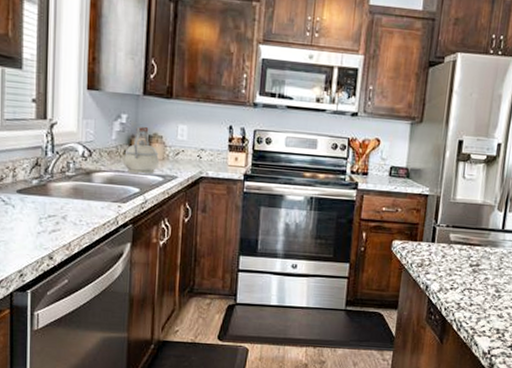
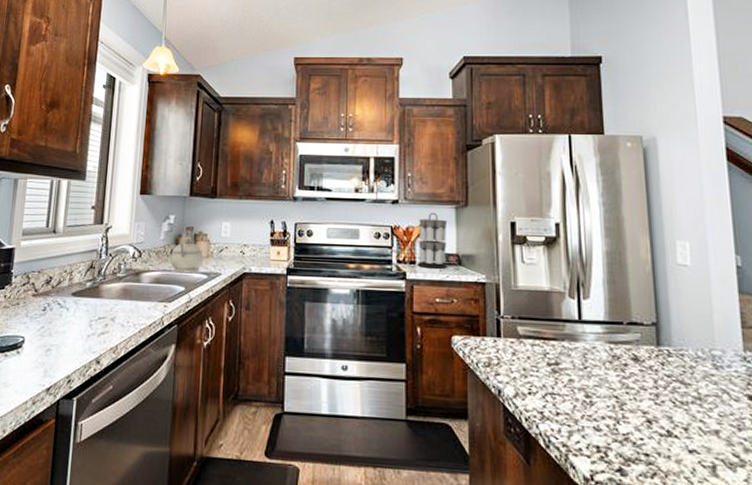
spice rack: none [370,126,402,181] -> present [418,212,448,269]

